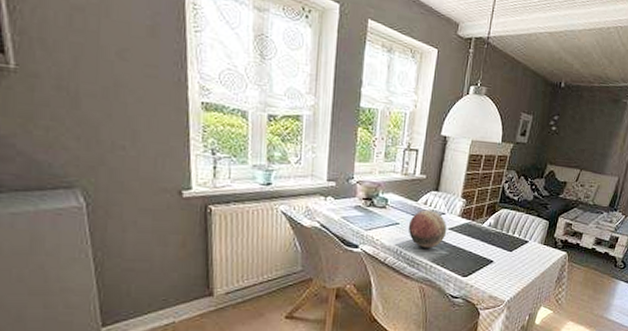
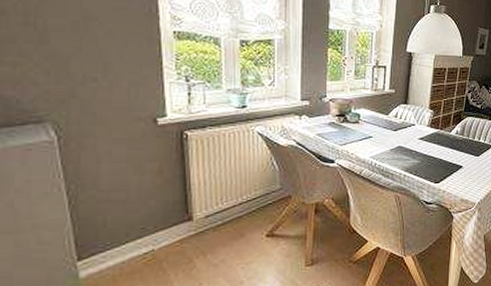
decorative orb: present [408,209,447,249] -> none [381,122,418,159]

